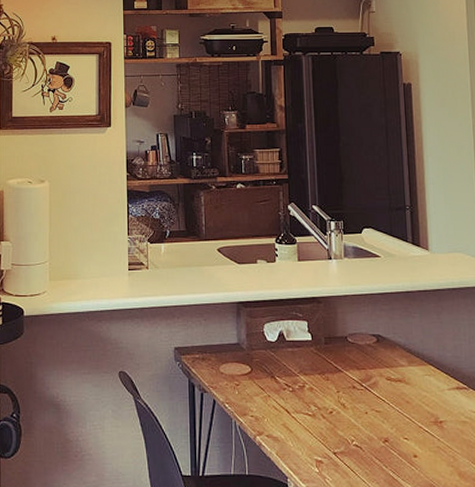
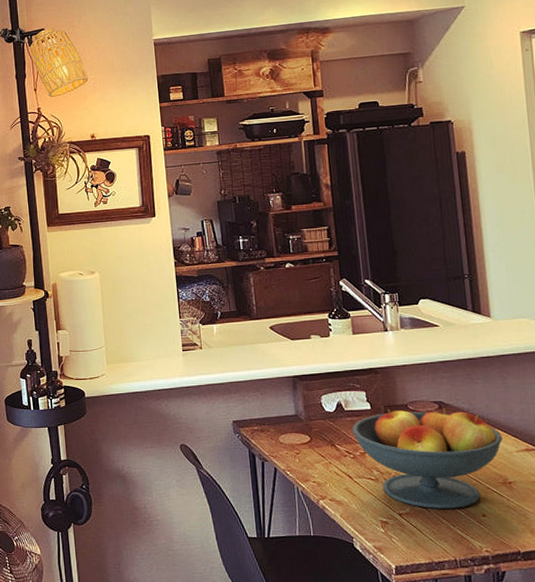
fruit bowl: none [293,340,436,448] -> present [352,408,503,509]

